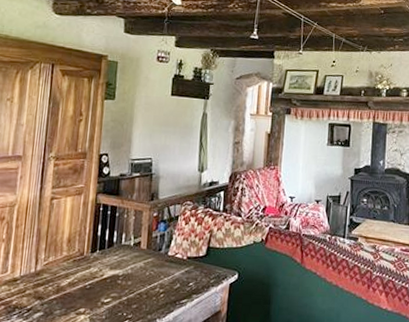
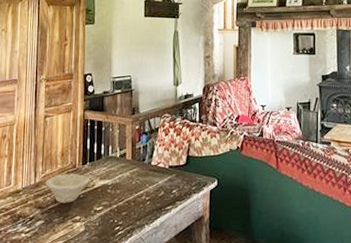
bowl: none [47,261,98,294] -> present [45,173,89,203]

